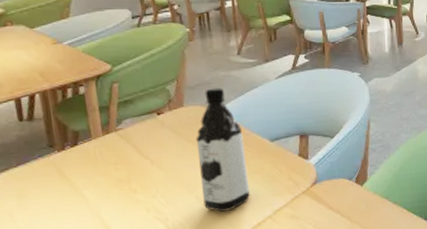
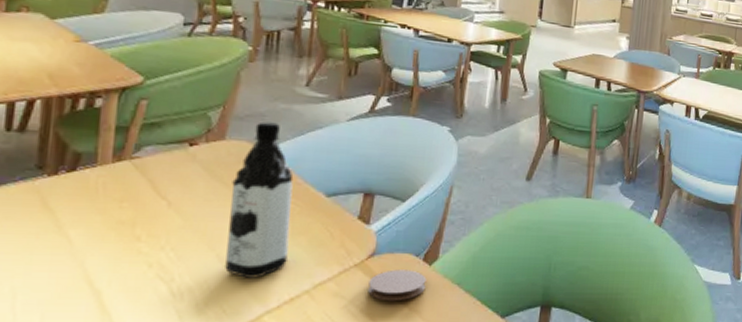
coaster: none [316,191,361,217] -> present [368,269,427,301]

